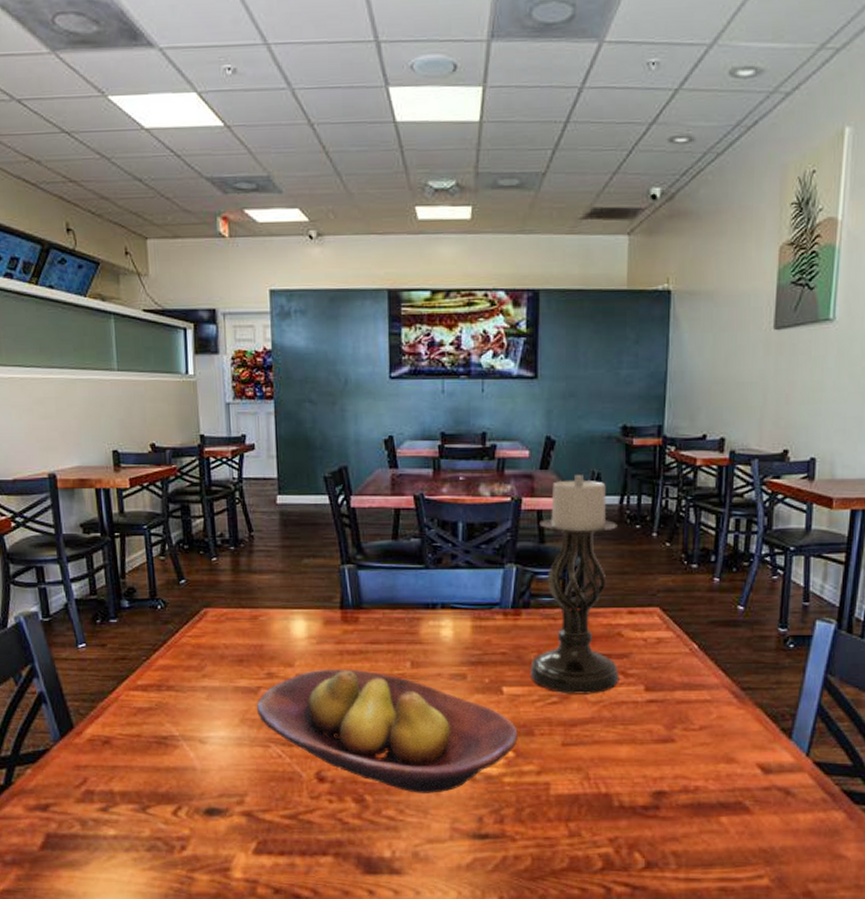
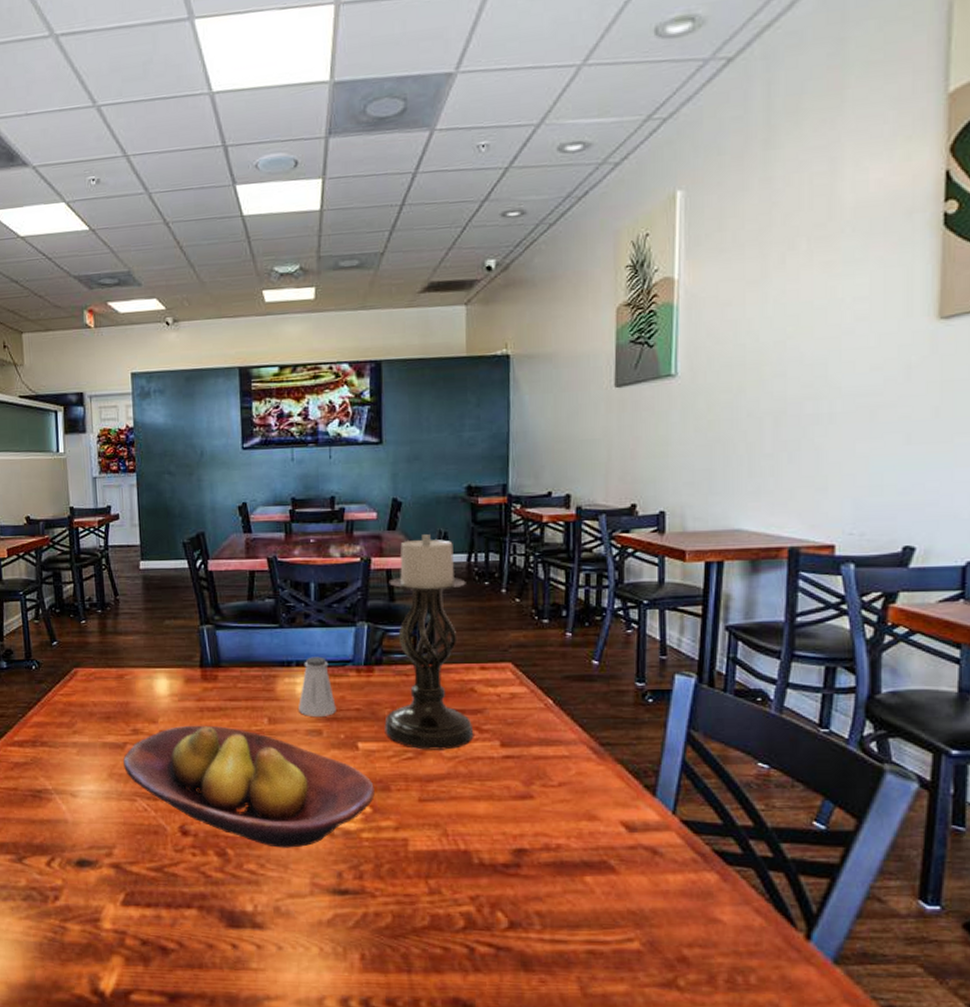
saltshaker: none [443,599,481,660] -> present [299,656,336,716]

